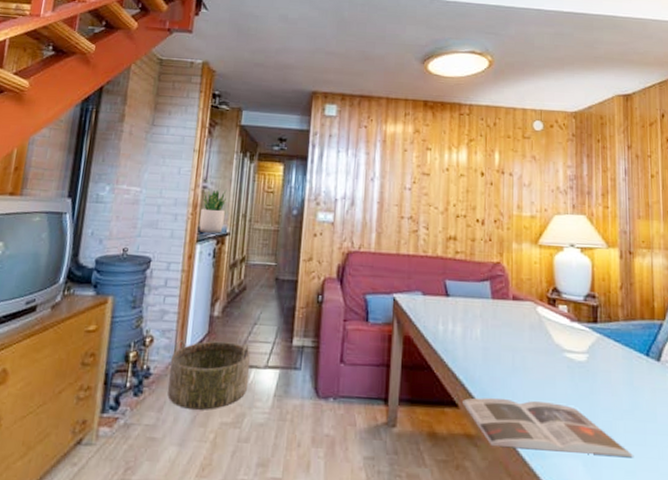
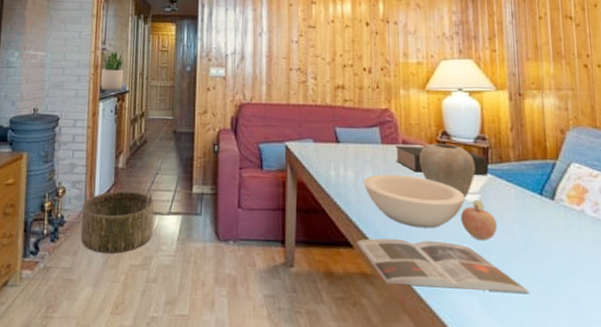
bowl: none [472,330,572,389] -> present [364,174,465,229]
book: none [505,301,598,334] -> present [395,146,489,175]
vase: none [529,300,584,357] -> present [419,143,476,198]
fruit: none [568,359,605,403] -> present [461,200,498,241]

